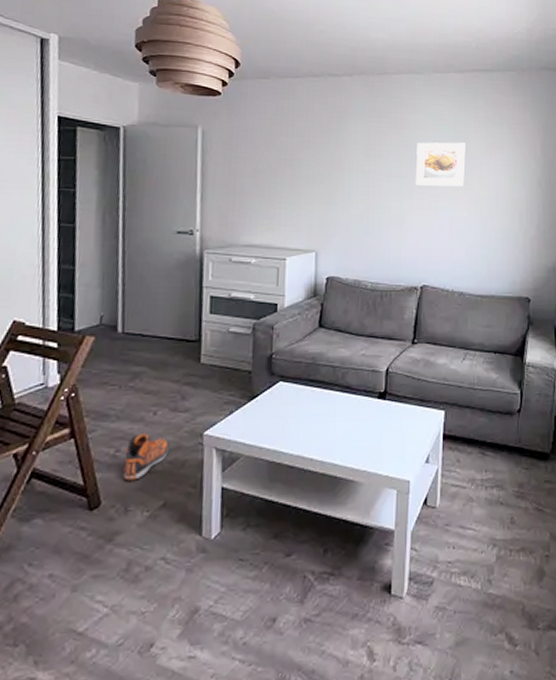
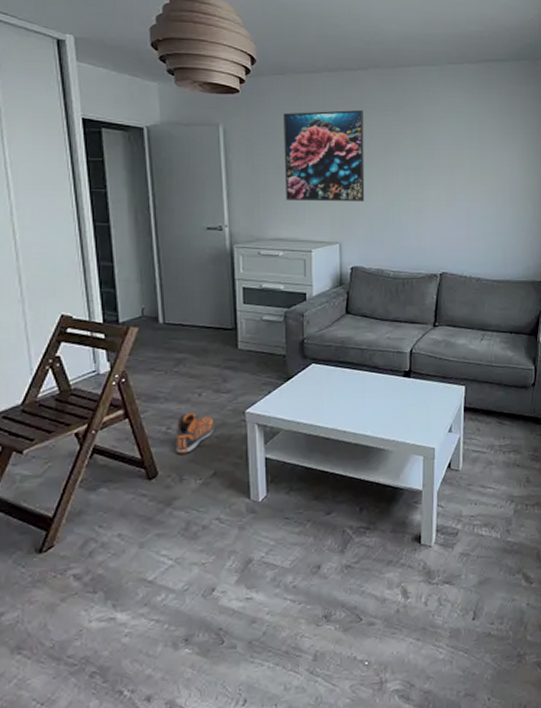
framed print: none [262,115,347,208] -> present [283,109,365,202]
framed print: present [415,142,467,187] -> none [432,133,481,177]

